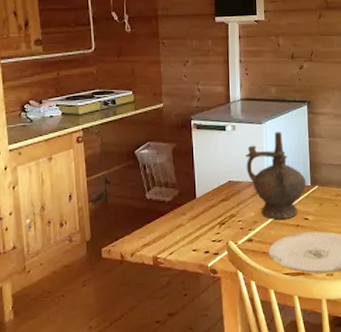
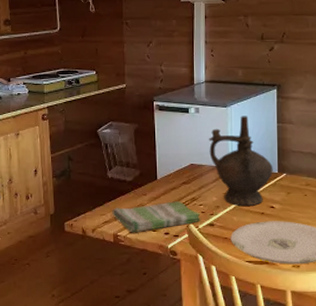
dish towel: none [151,219,240,254] -> present [112,201,201,233]

